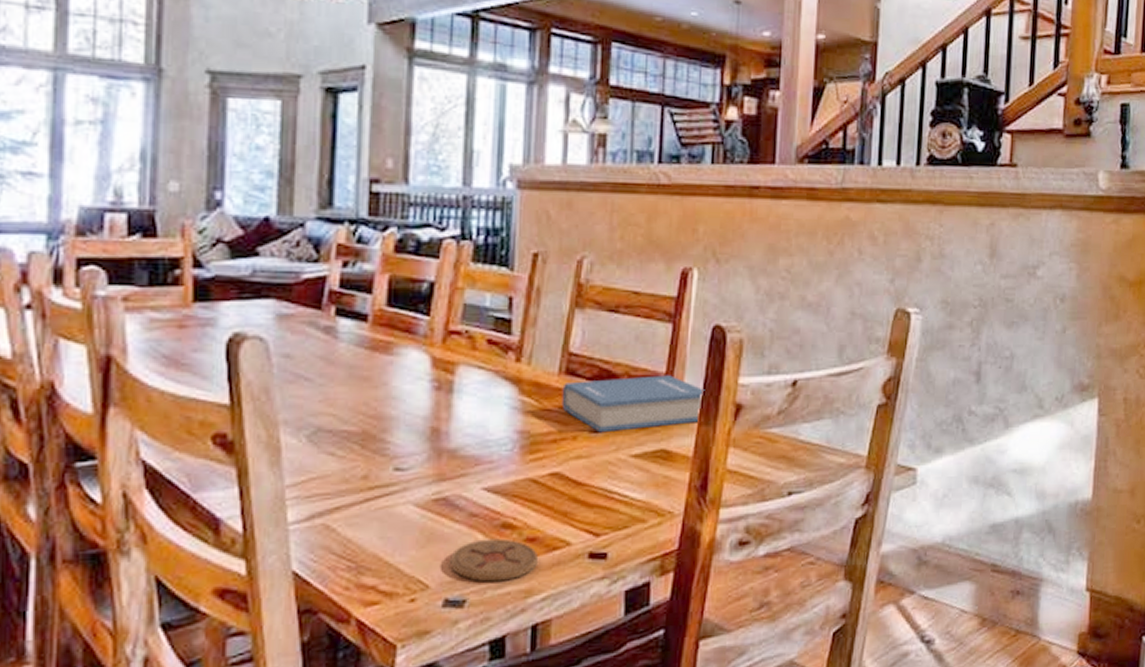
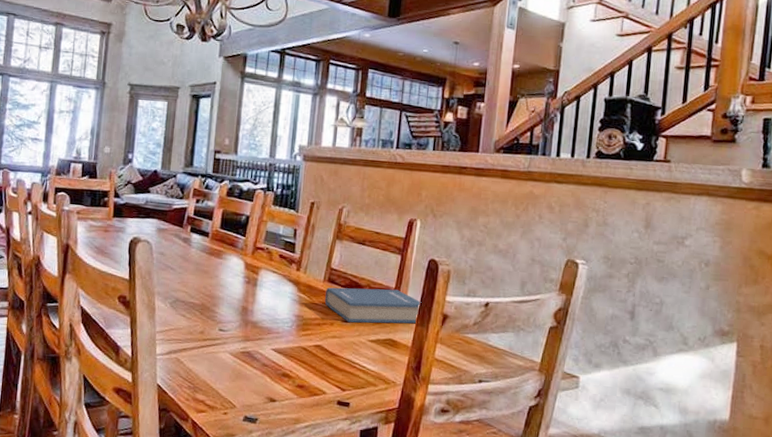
coaster: present [450,538,538,582] -> none [249,381,304,411]

